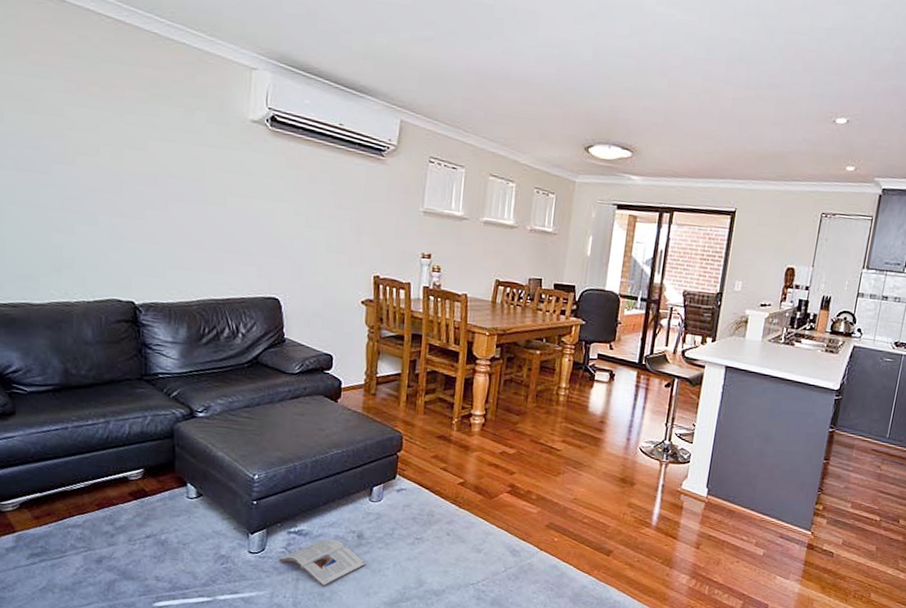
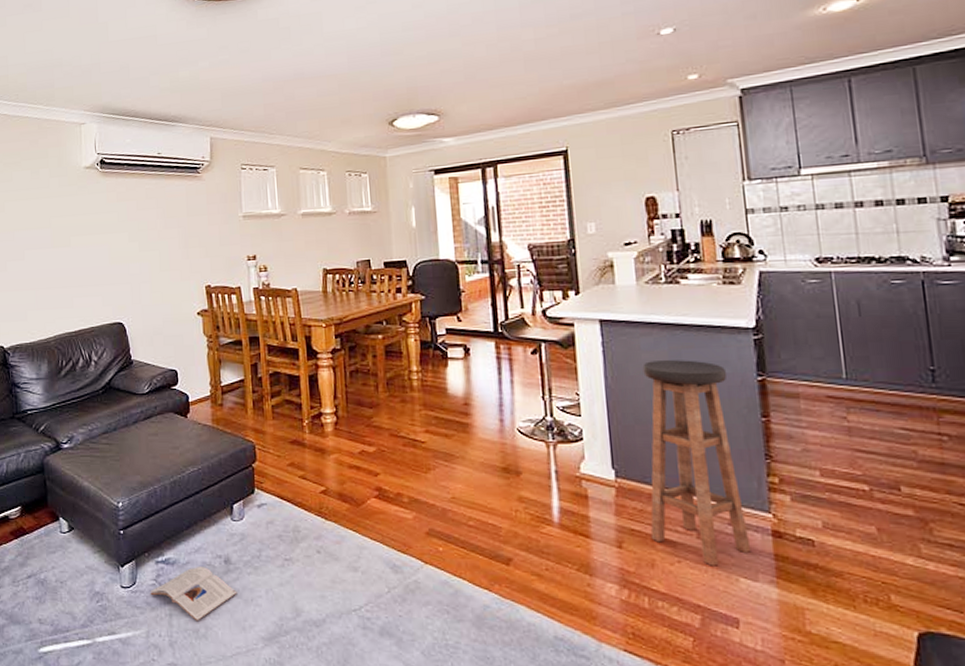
bar stool: none [722,405,809,567] -> present [642,360,752,566]

